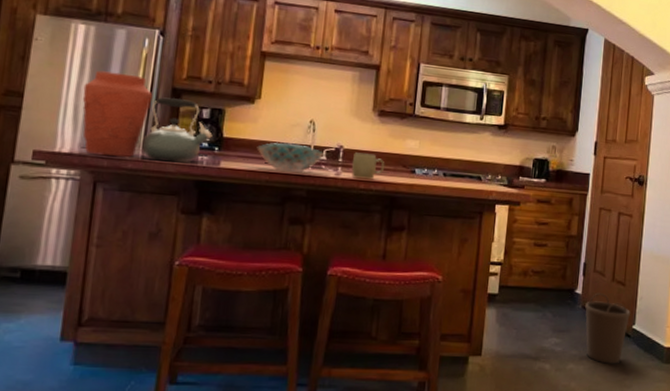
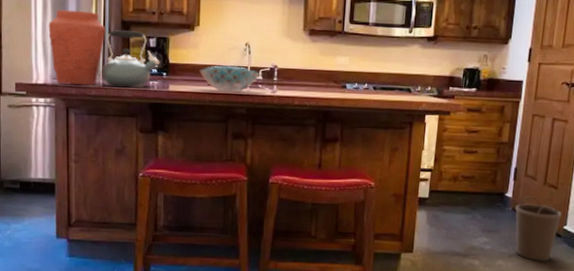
mug: present [351,152,385,180] -> none [286,71,317,96]

